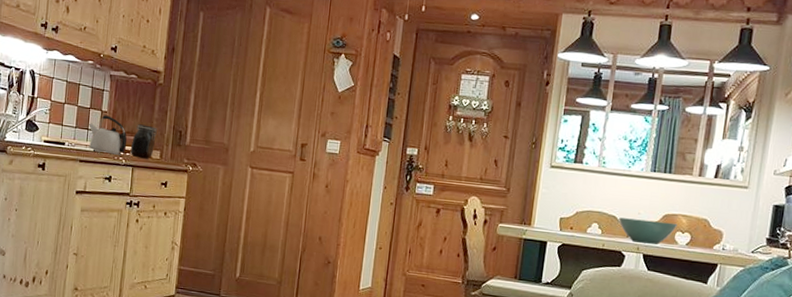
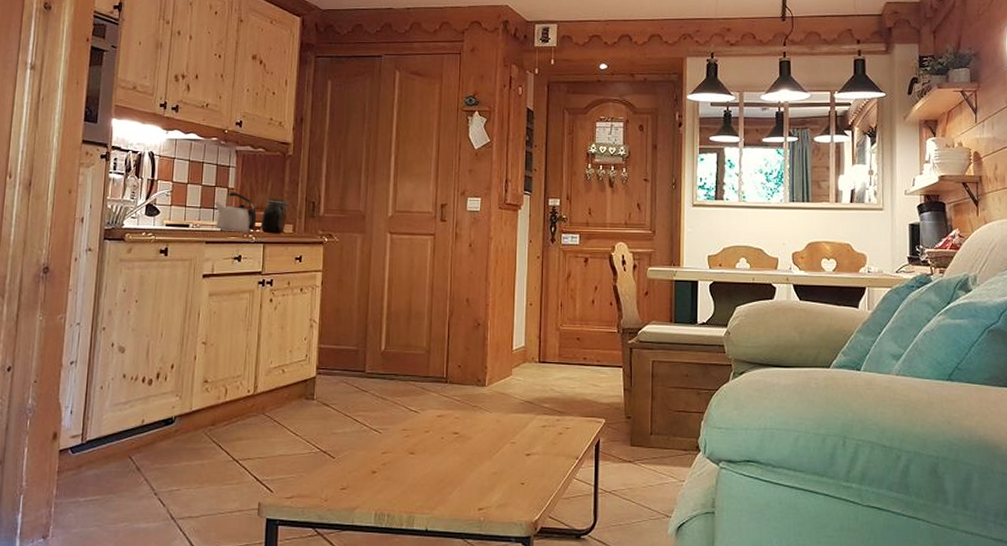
bowl: present [618,217,678,245] -> none [765,250,822,274]

